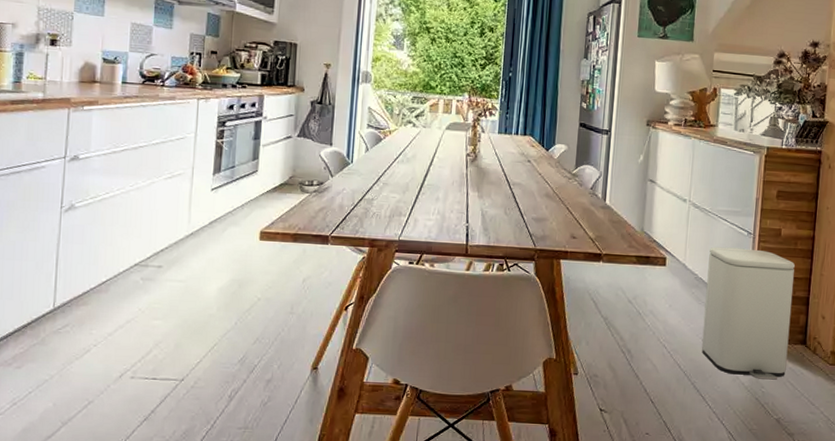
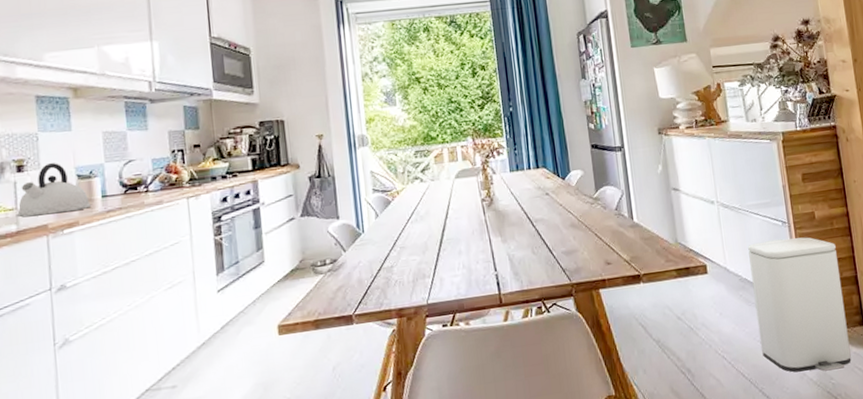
kettle: none [45,43,111,91] -> present [17,163,91,217]

